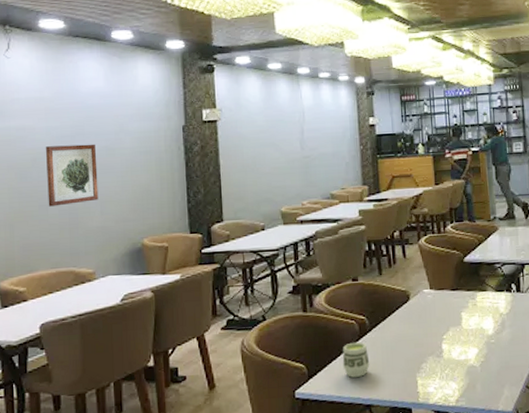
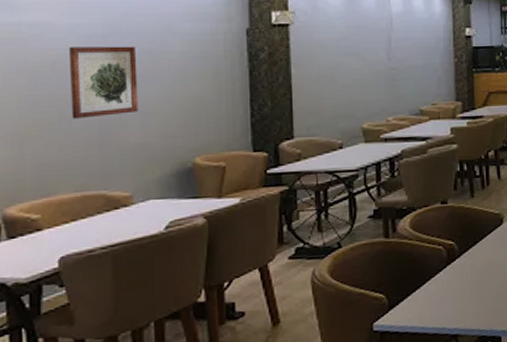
cup: present [342,342,370,378] -> none [427,268,458,307]

